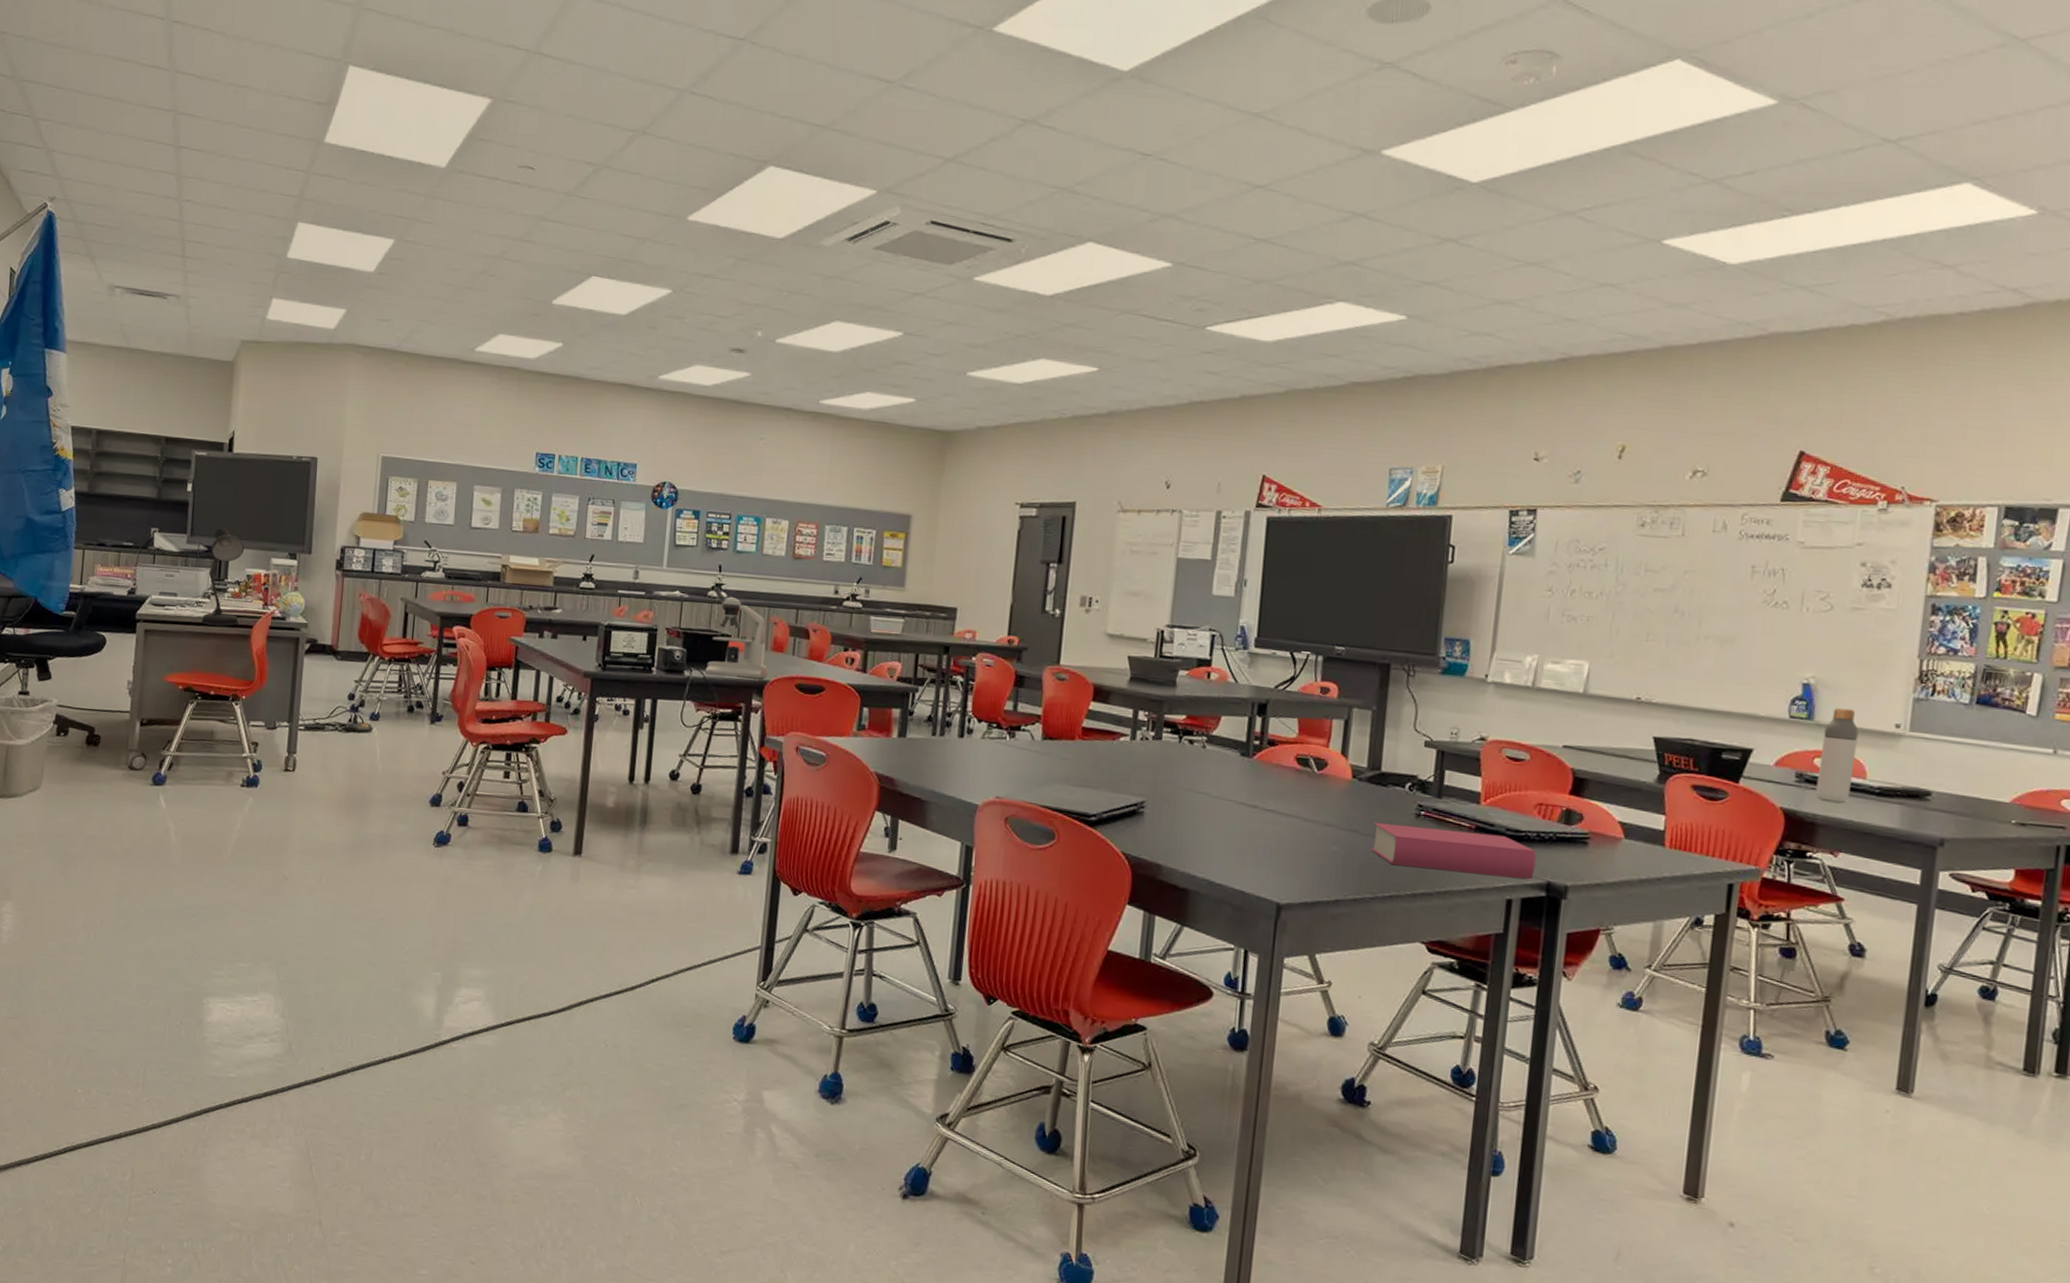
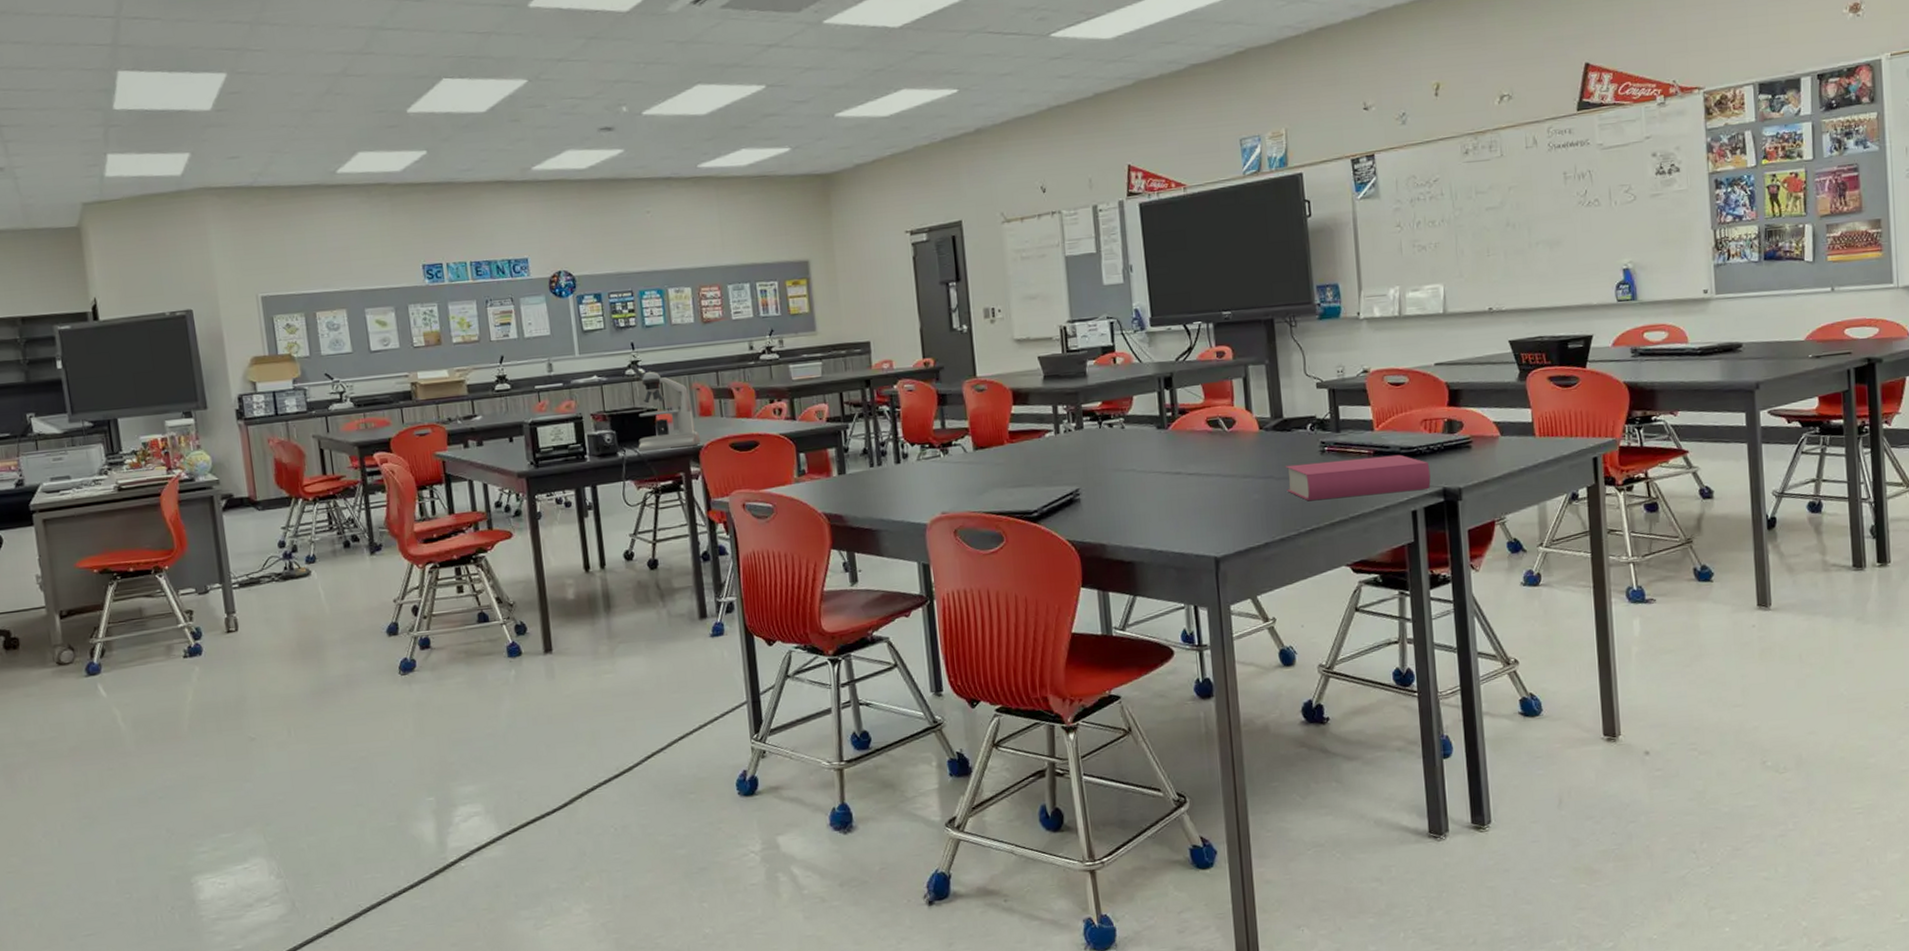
desk lamp: present [201,527,245,627] -> none [97,399,145,502]
bottle: present [1815,708,1859,804] -> none [1647,284,1678,370]

